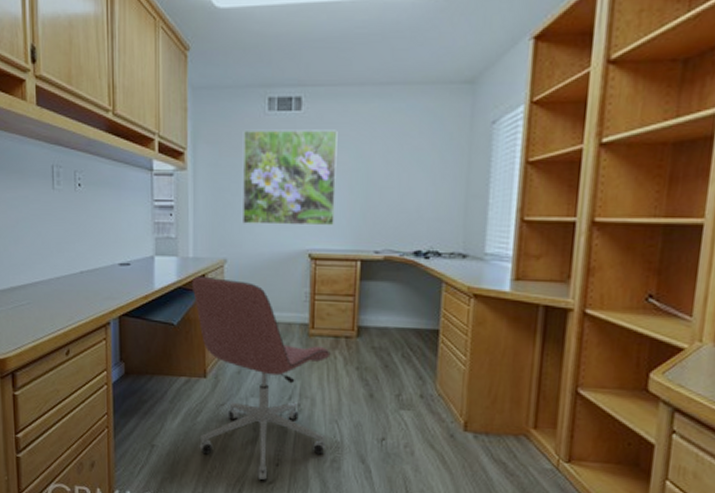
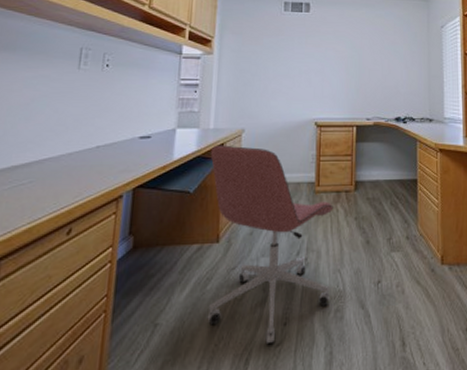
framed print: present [242,129,338,226] -> none [260,25,337,100]

